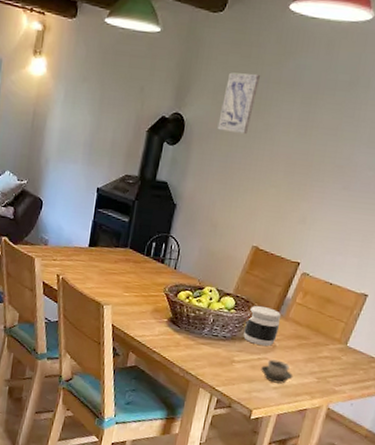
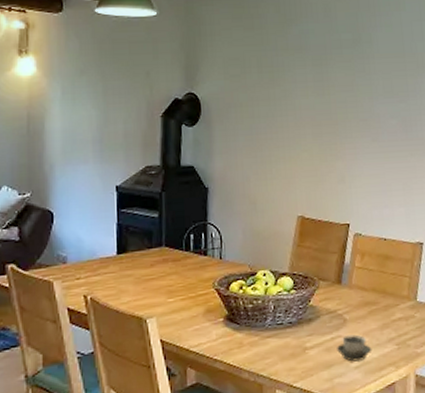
wall art: present [217,72,261,135] -> none [235,43,268,104]
jar: present [243,305,281,347] -> none [309,278,346,324]

